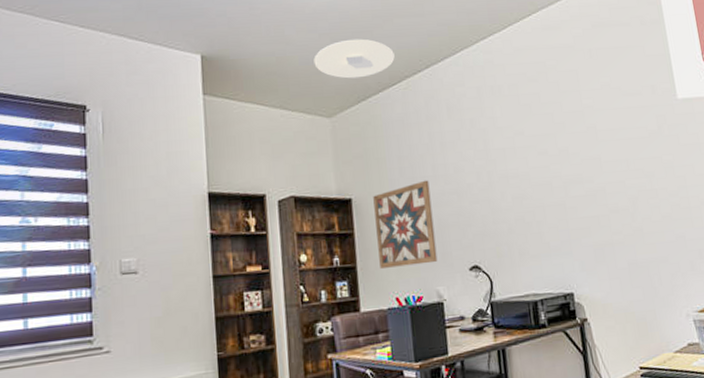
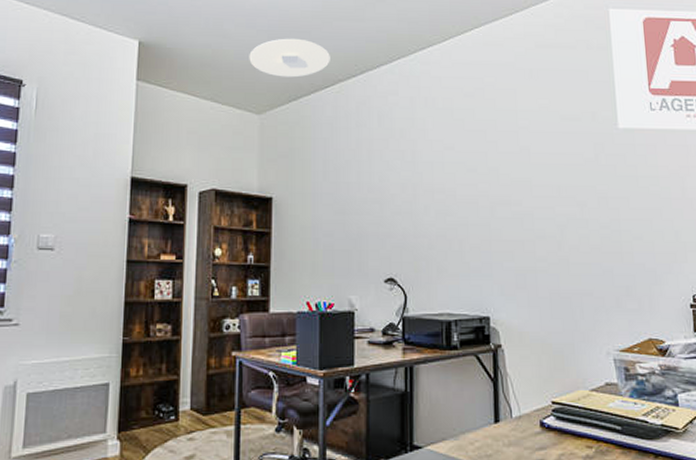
wall art: present [373,180,438,269] -> none [294,186,353,271]

